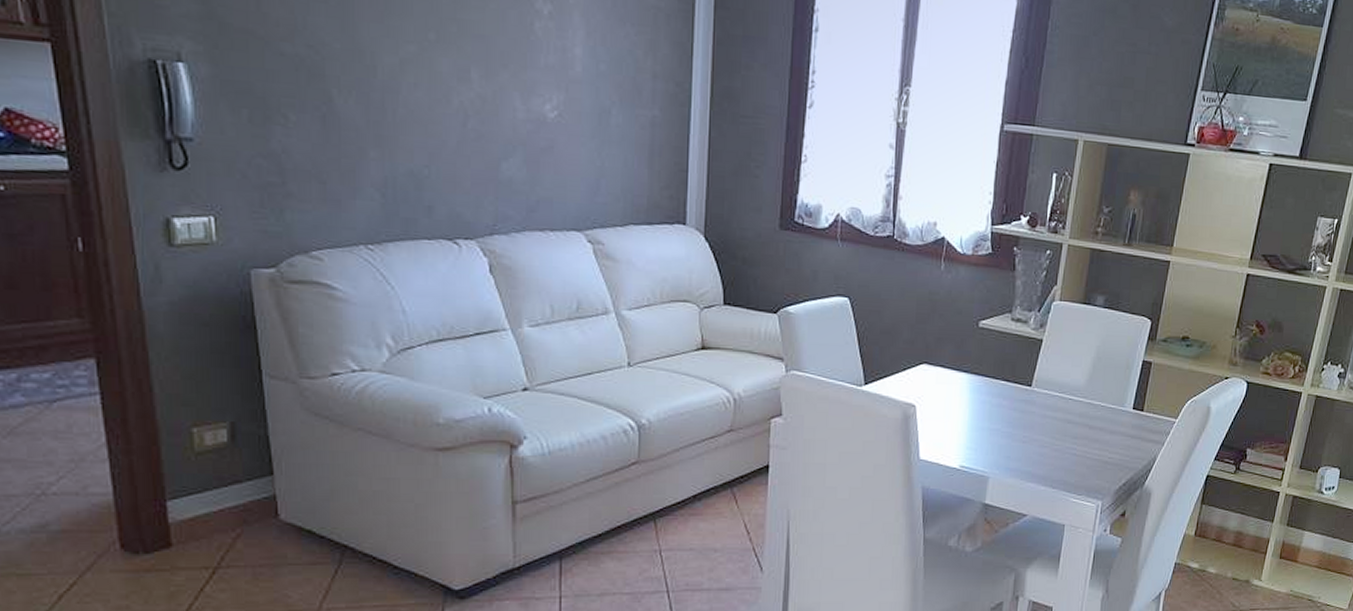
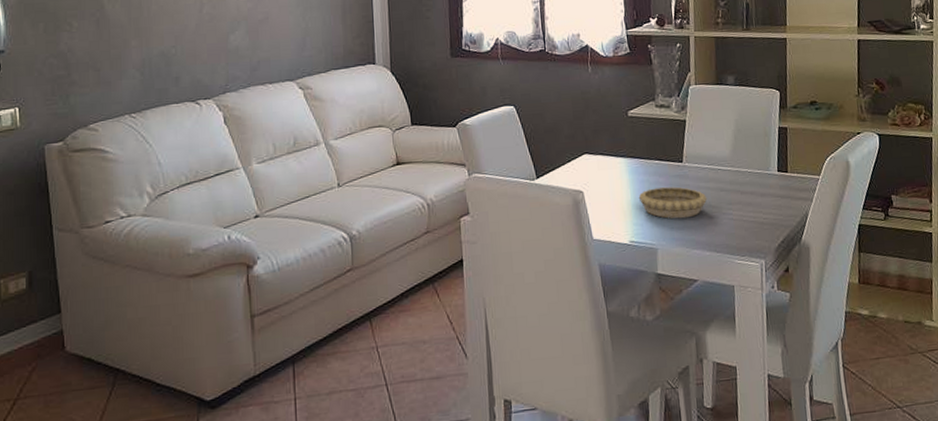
decorative bowl: none [976,411,1052,448] -> present [638,186,708,219]

